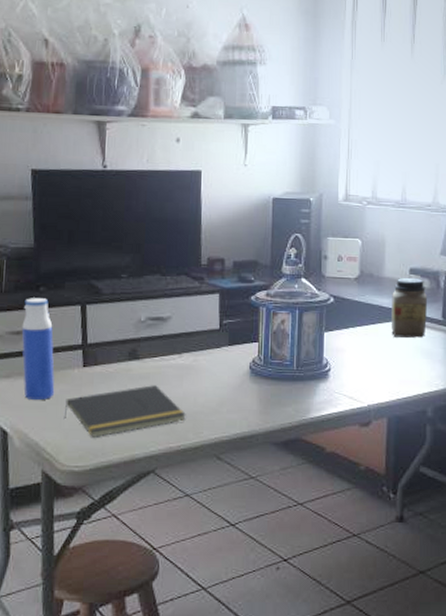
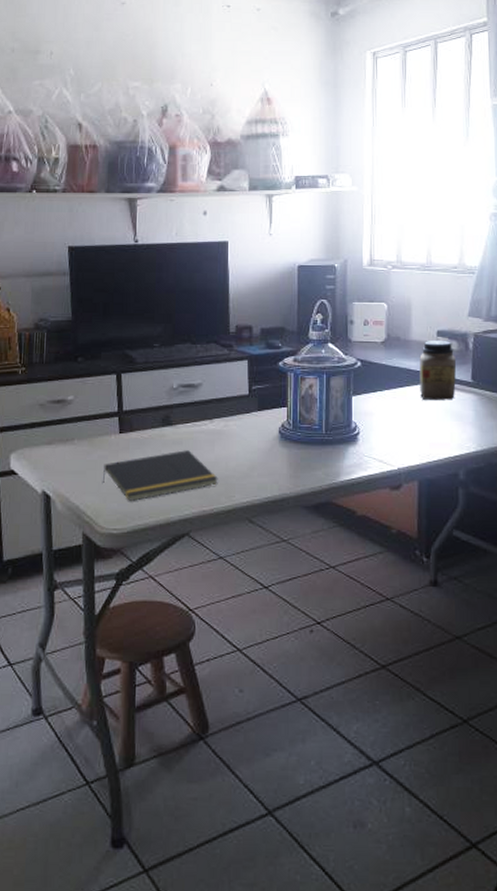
water bottle: present [21,298,55,401] -> none [61,368,94,466]

